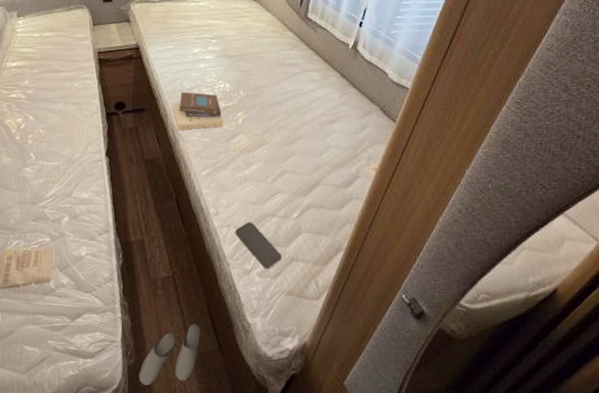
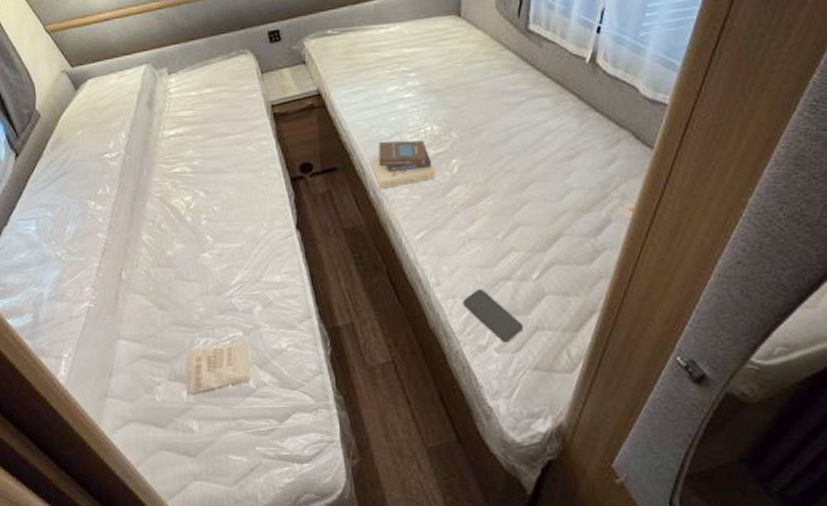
slippers: present [139,324,201,386] -> none [365,413,434,487]

